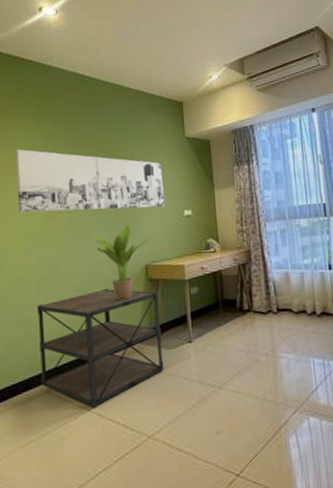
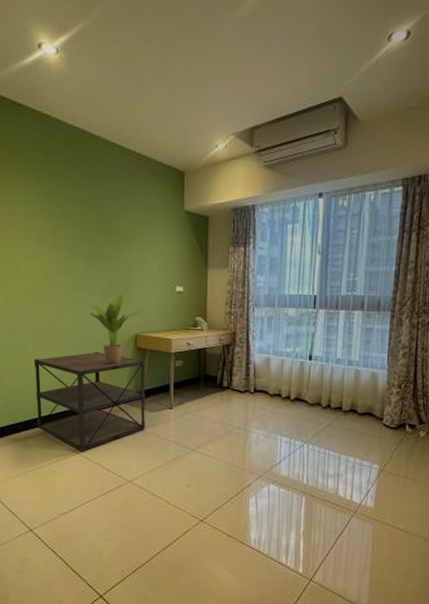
wall art: present [15,149,165,213] -> none [13,205,158,281]

